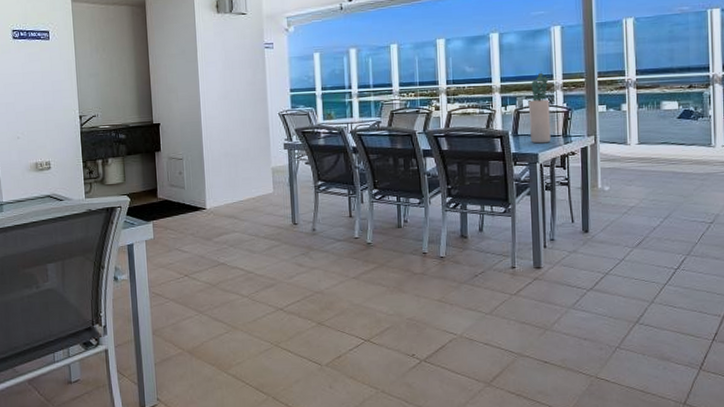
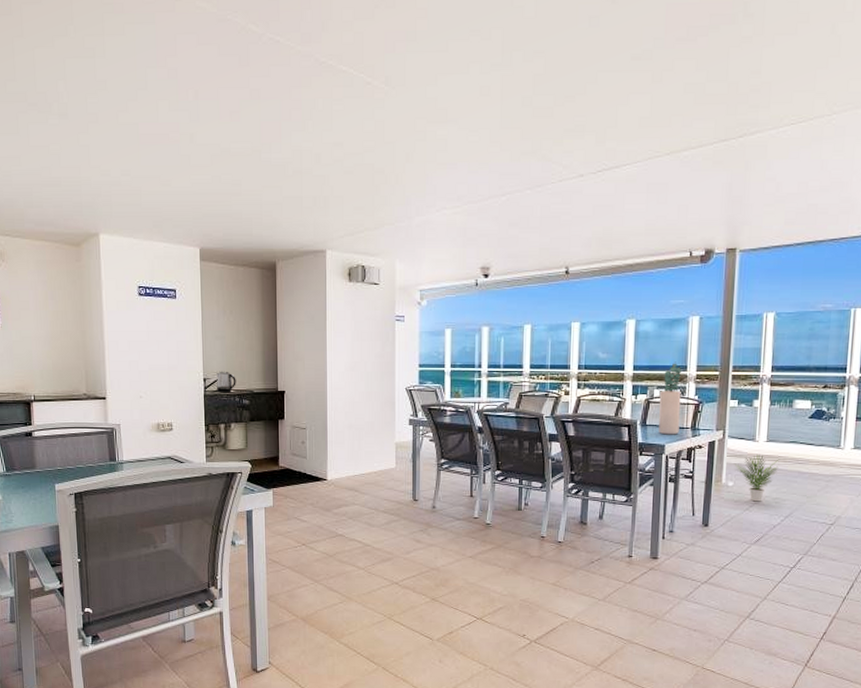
kettle: none [92,107,112,129] -> present [216,371,236,393]
potted plant: none [609,157,653,205] -> present [735,455,780,502]

